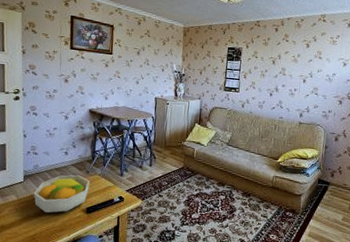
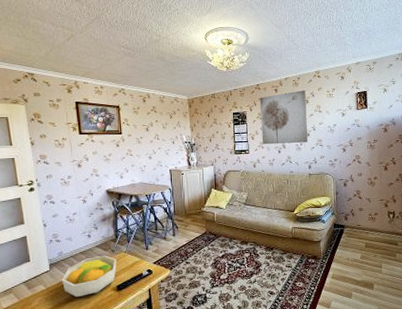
wall art: none [254,33,308,89] -> present [259,90,308,145]

